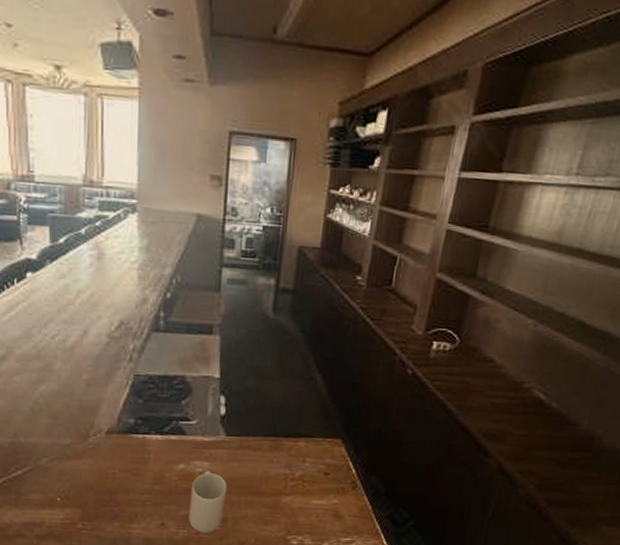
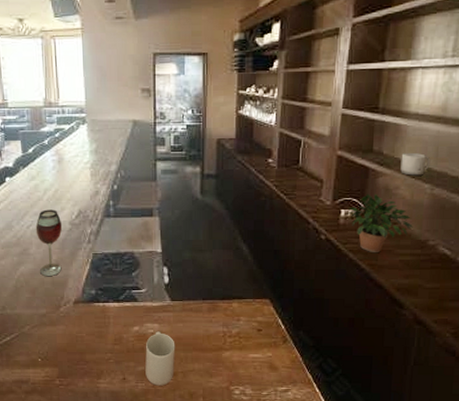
wineglass: none [62,316,98,400] -> present [35,209,63,277]
potted plant: none [436,324,511,394] -> present [344,193,414,253]
mug: none [503,281,539,309] -> present [400,152,431,176]

